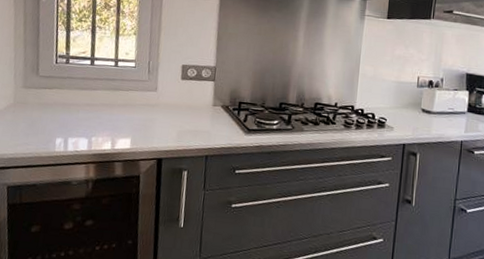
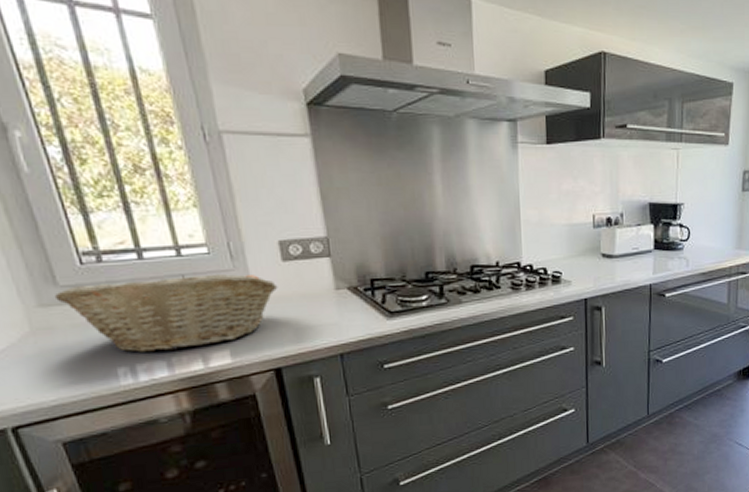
fruit basket: none [34,77,174,133] -> present [54,273,278,353]

